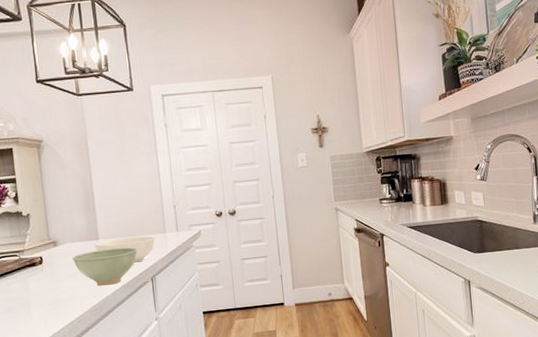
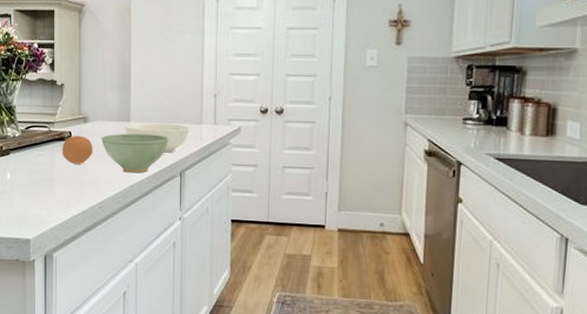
fruit: none [34,258,66,286] -> present [62,135,93,164]

